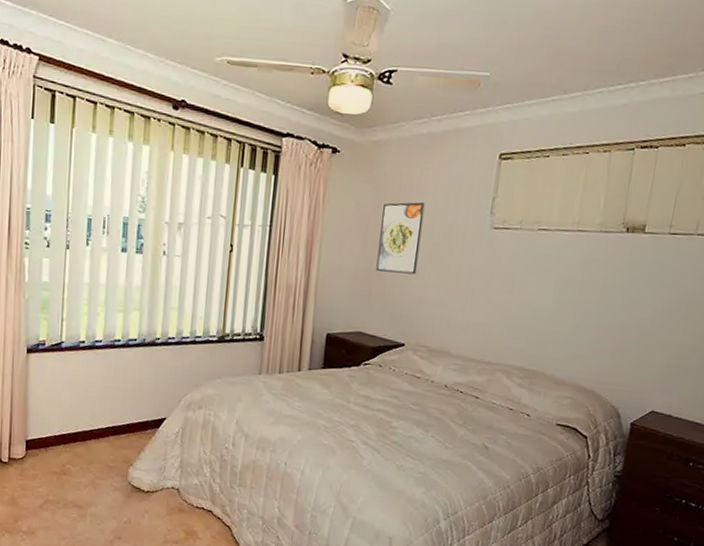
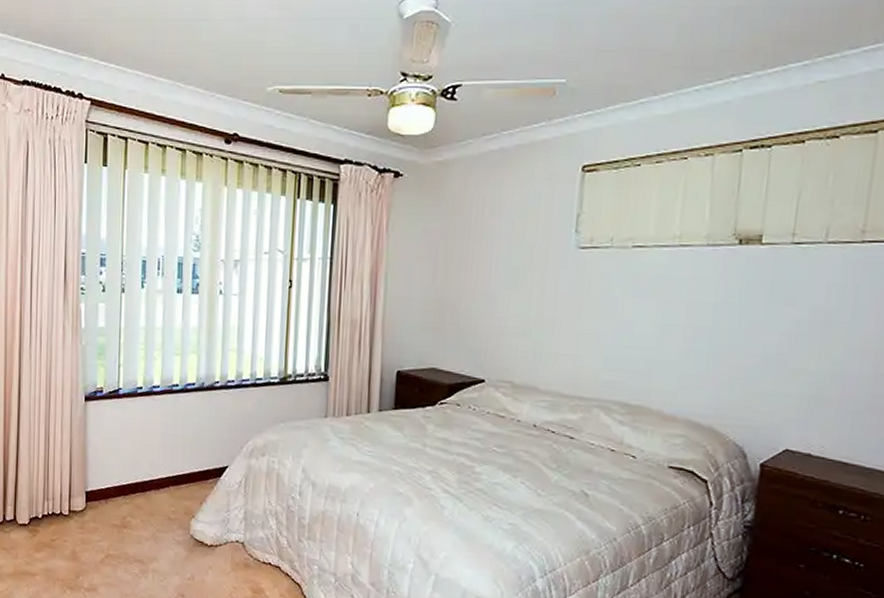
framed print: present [376,202,425,275] -> none [448,224,500,303]

